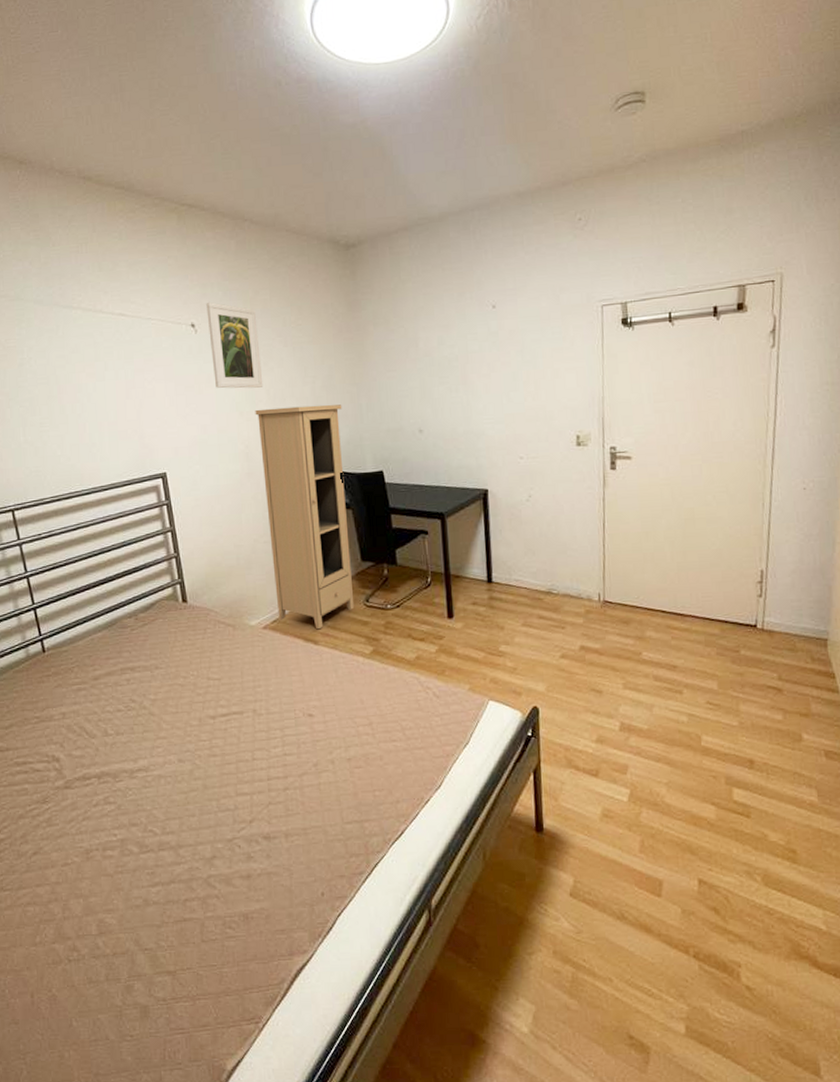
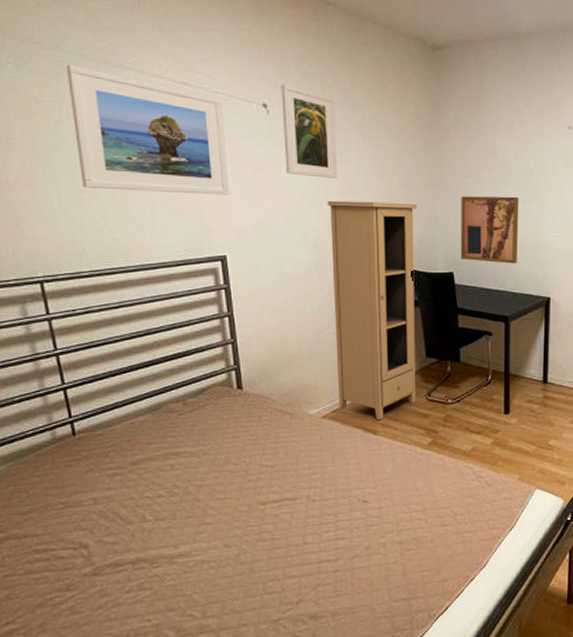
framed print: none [26,311,166,421] -> present [66,64,230,195]
wall art: none [385,385,449,457] -> present [460,196,519,264]

